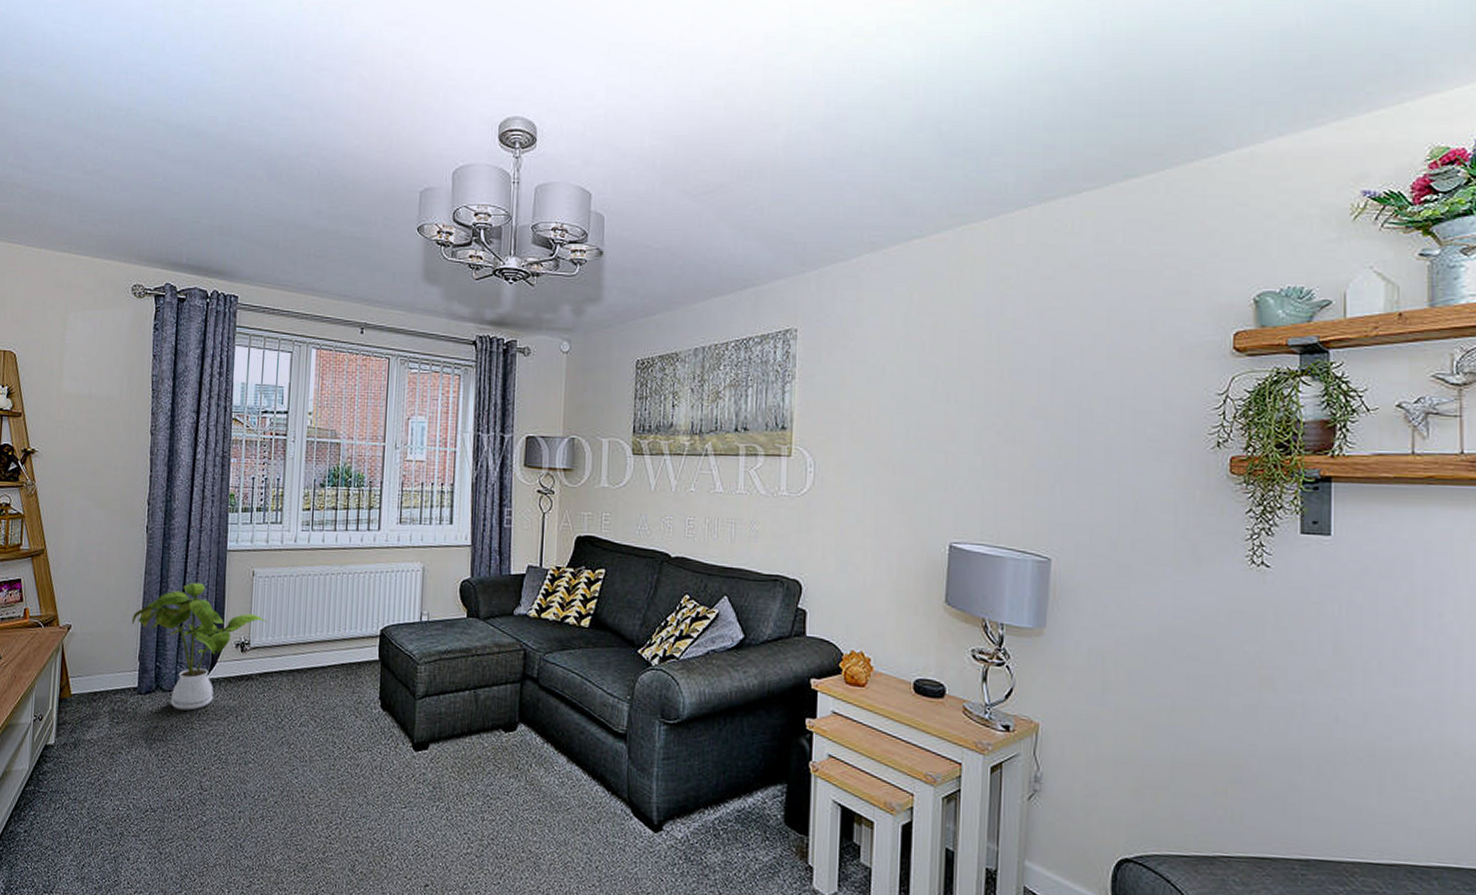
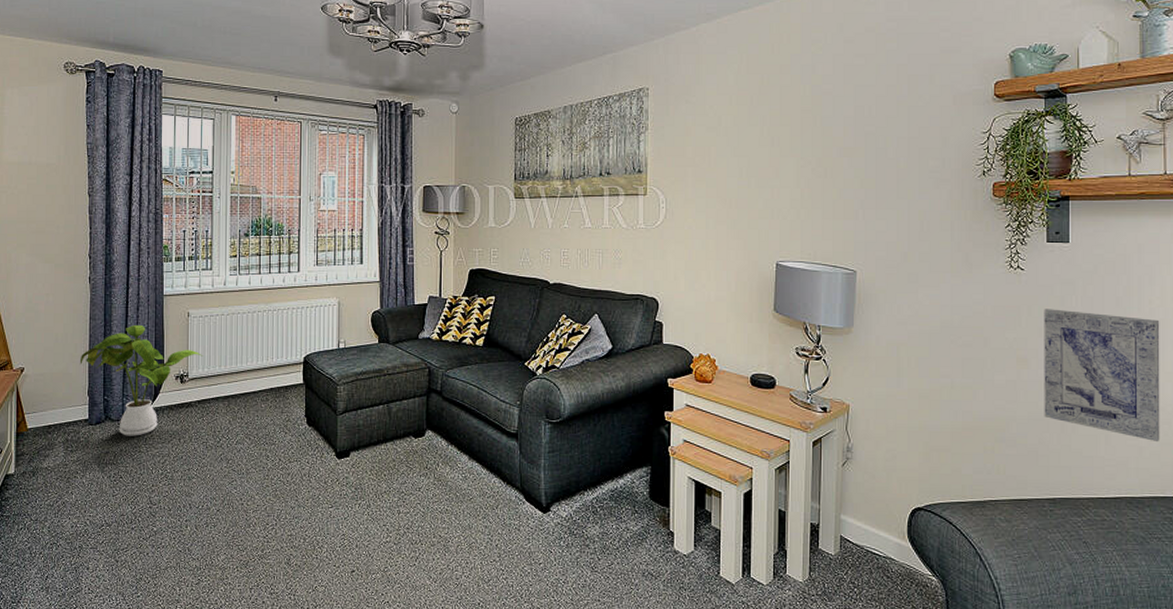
wall art: none [1294,617,1454,797] -> present [1044,309,1160,442]

